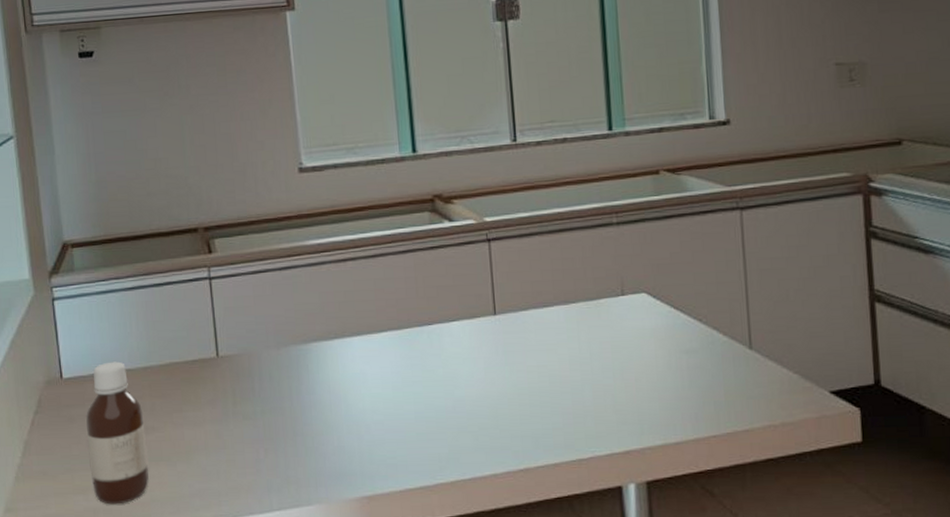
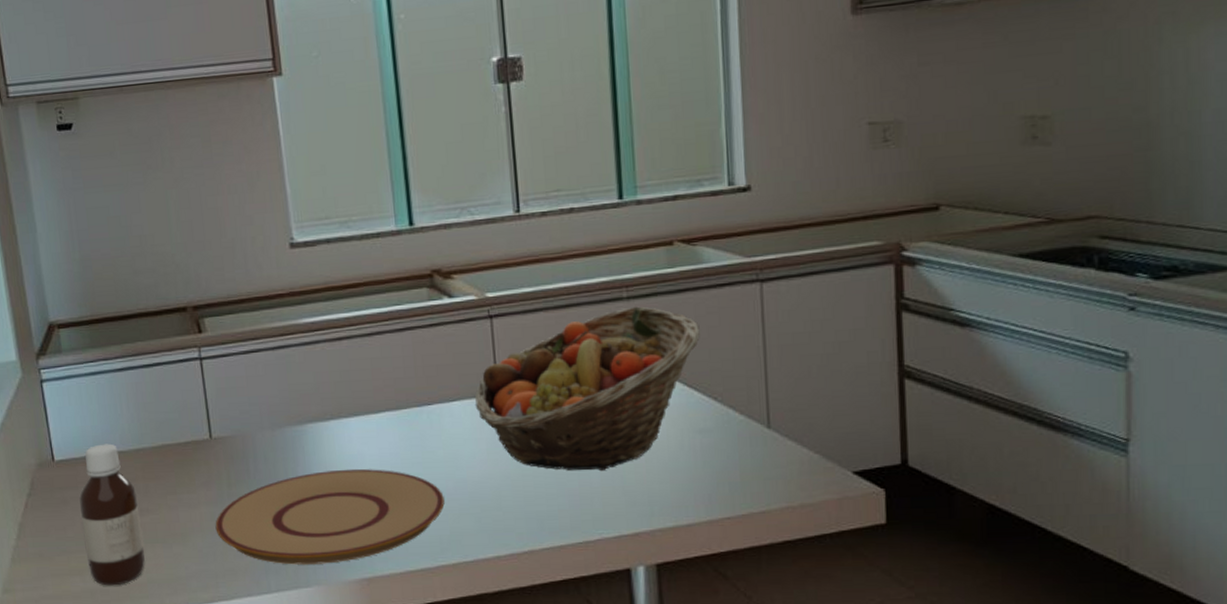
plate: none [219,387,444,483] -> present [215,468,445,565]
fruit basket: none [472,231,685,391] -> present [474,306,700,472]

